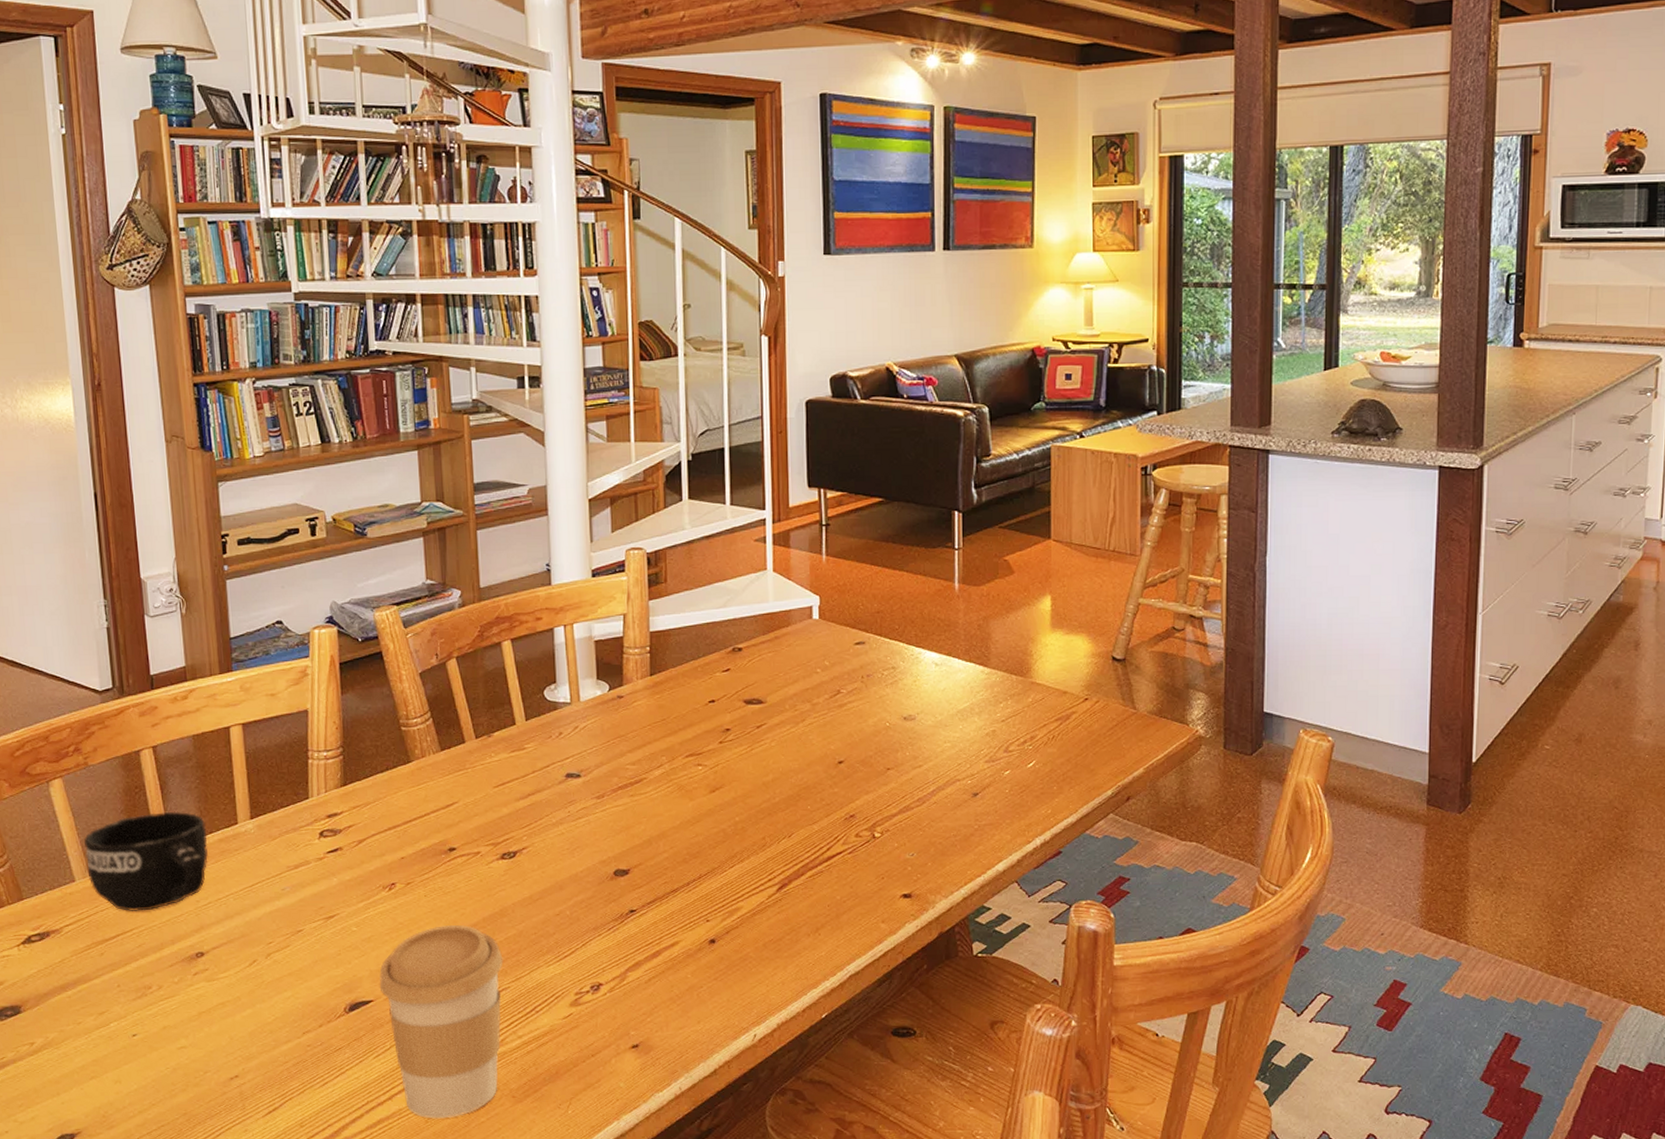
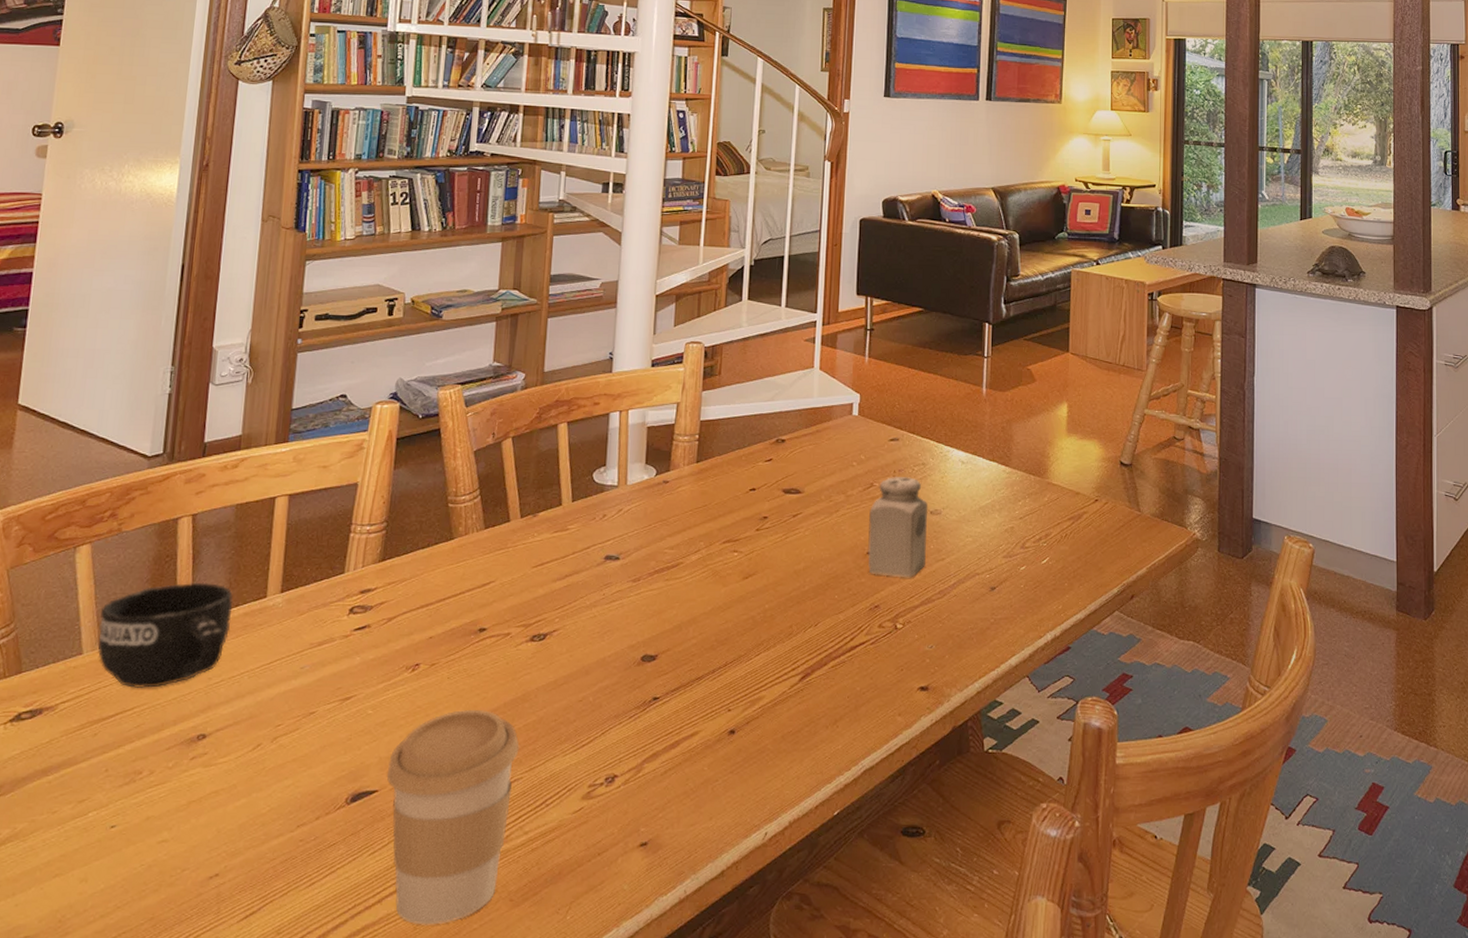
salt shaker: none [838,682,902,786] -> present [868,477,929,578]

